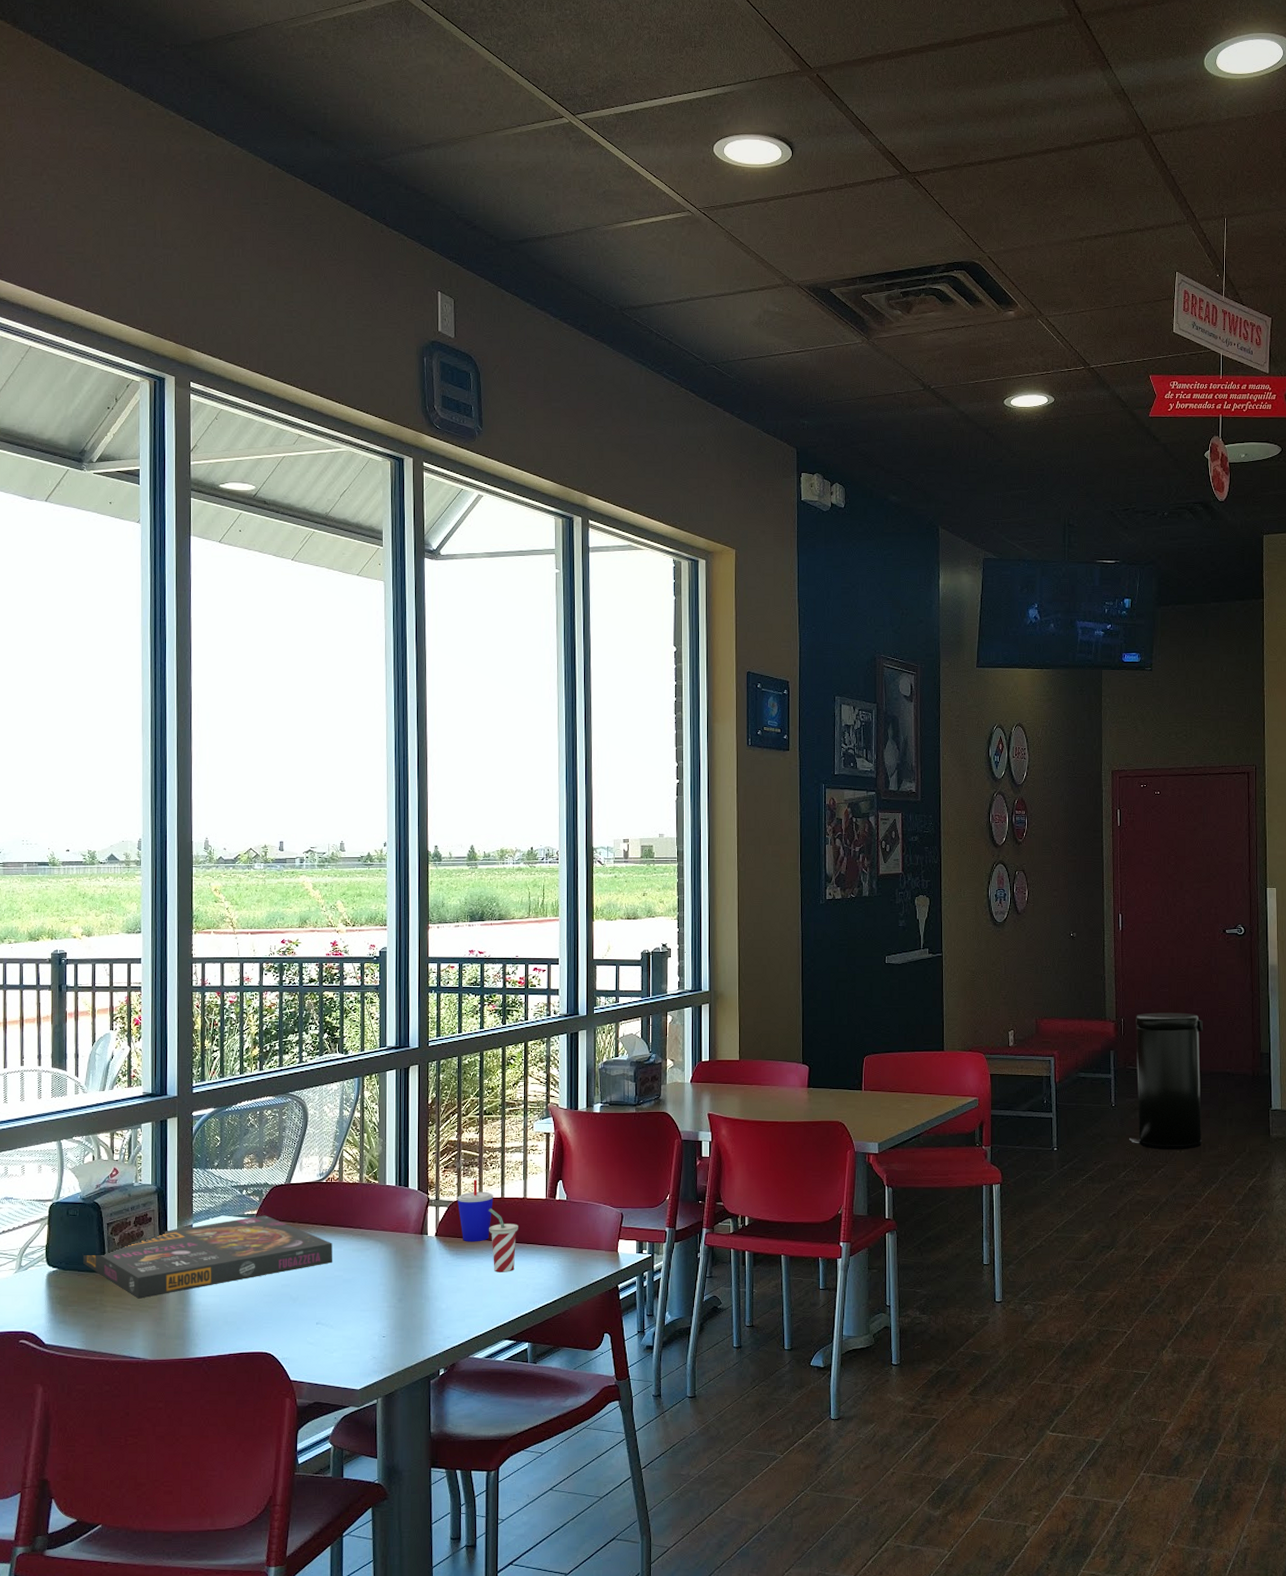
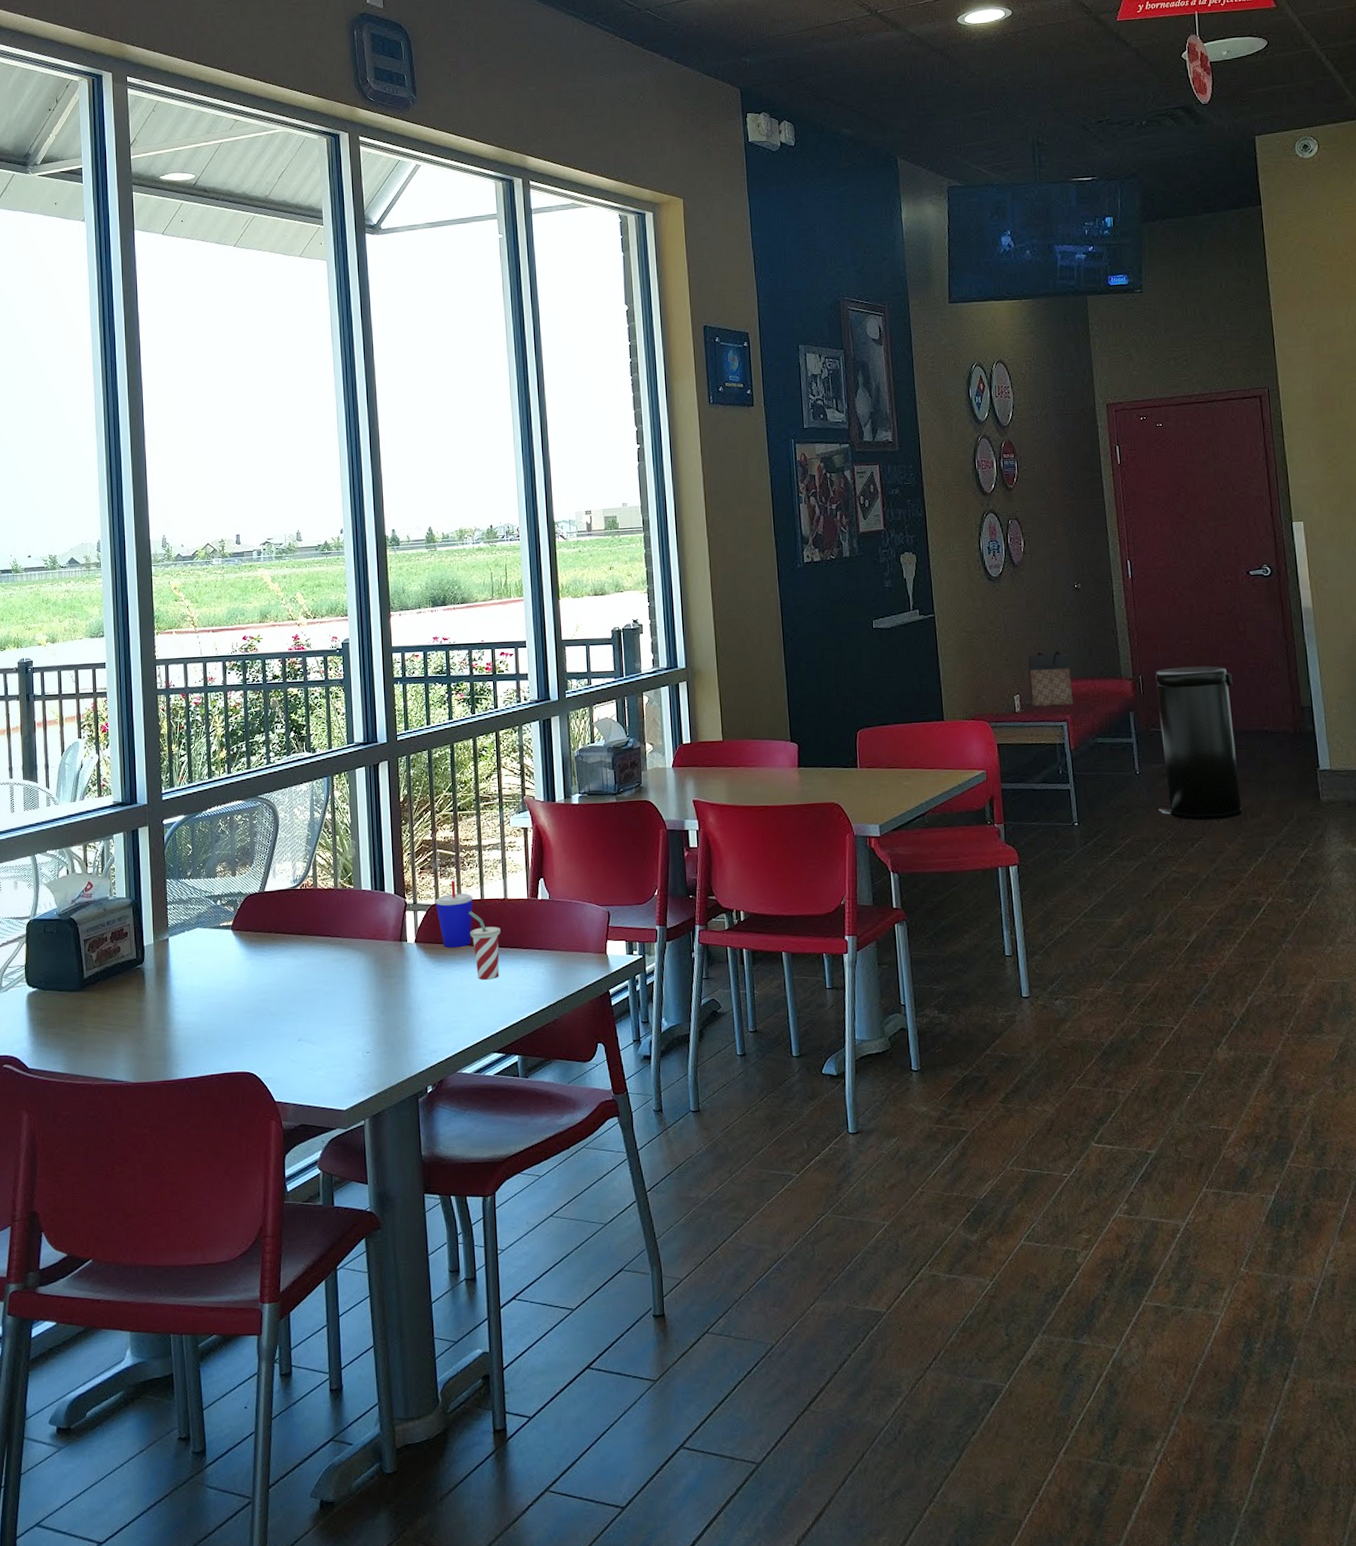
pizza box: present [82,1215,332,1299] -> none [61,926,311,1018]
bag: none [1023,992,1061,1042] -> present [1028,650,1073,707]

